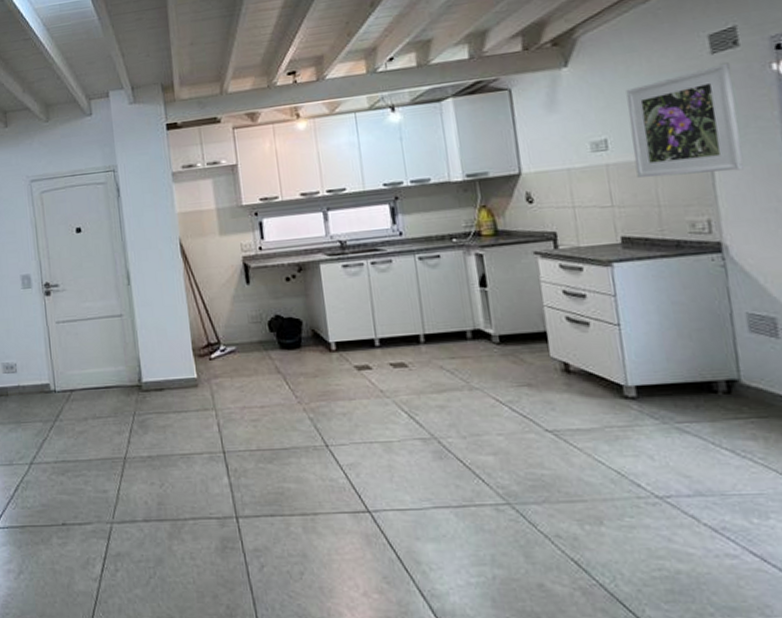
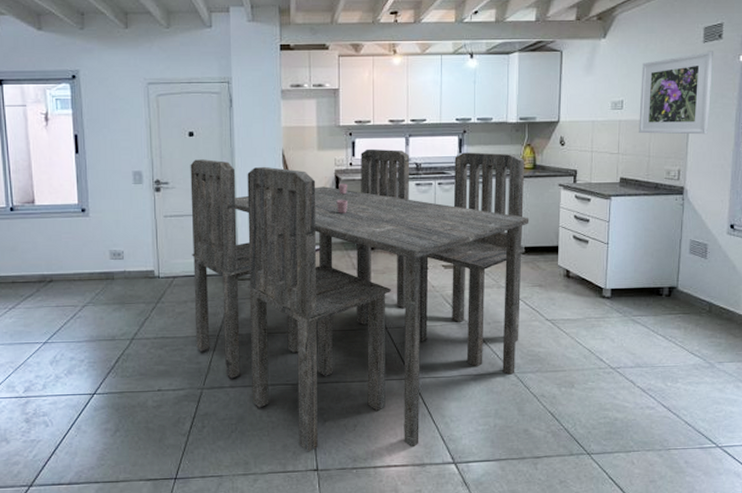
dining table: none [80,219,512,606] -> present [190,148,530,452]

